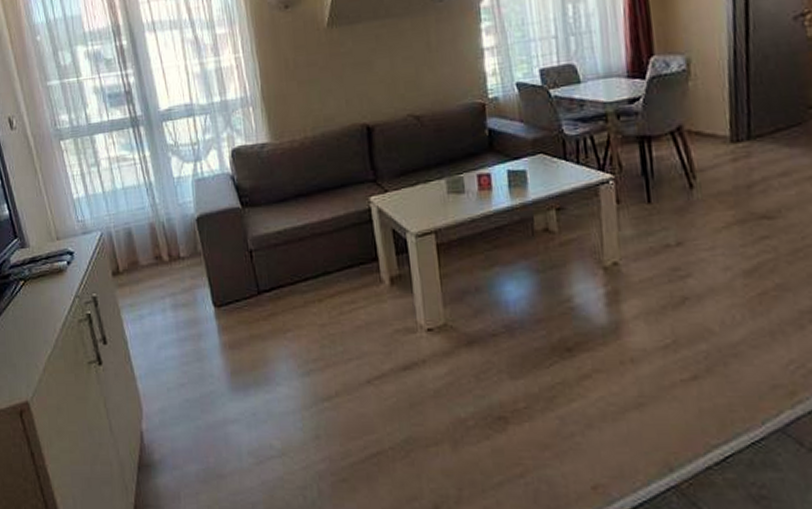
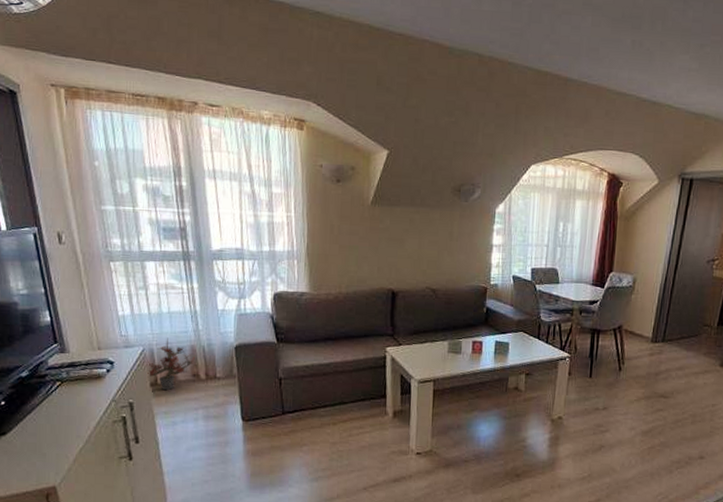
potted plant: none [106,217,155,279] -> present [147,337,195,391]

